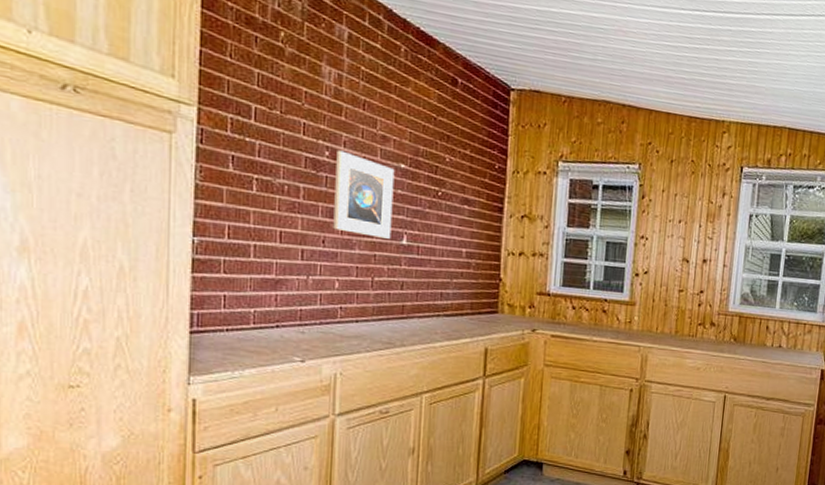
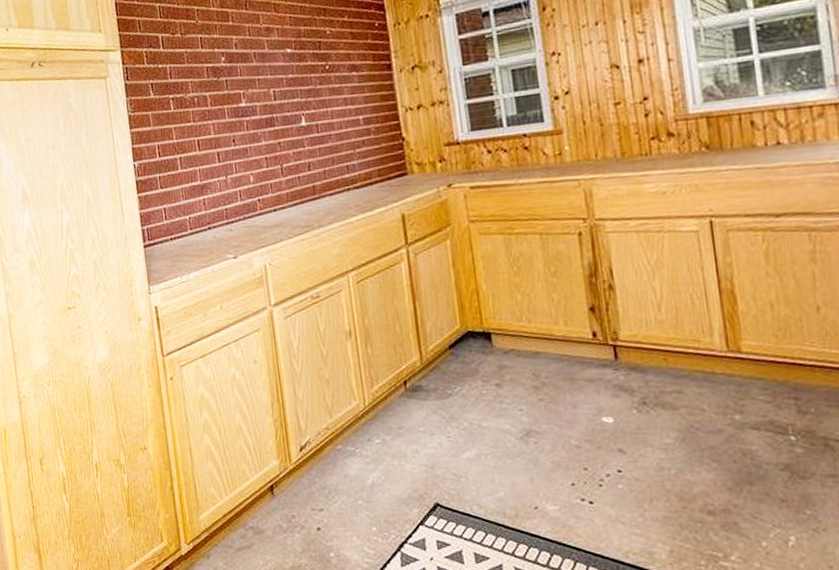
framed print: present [333,150,395,239] -> none [231,52,291,127]

